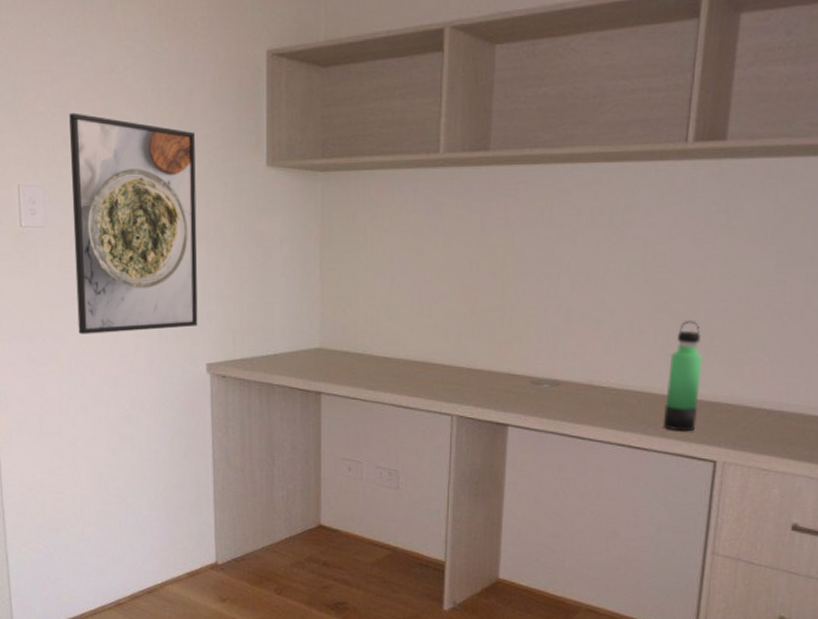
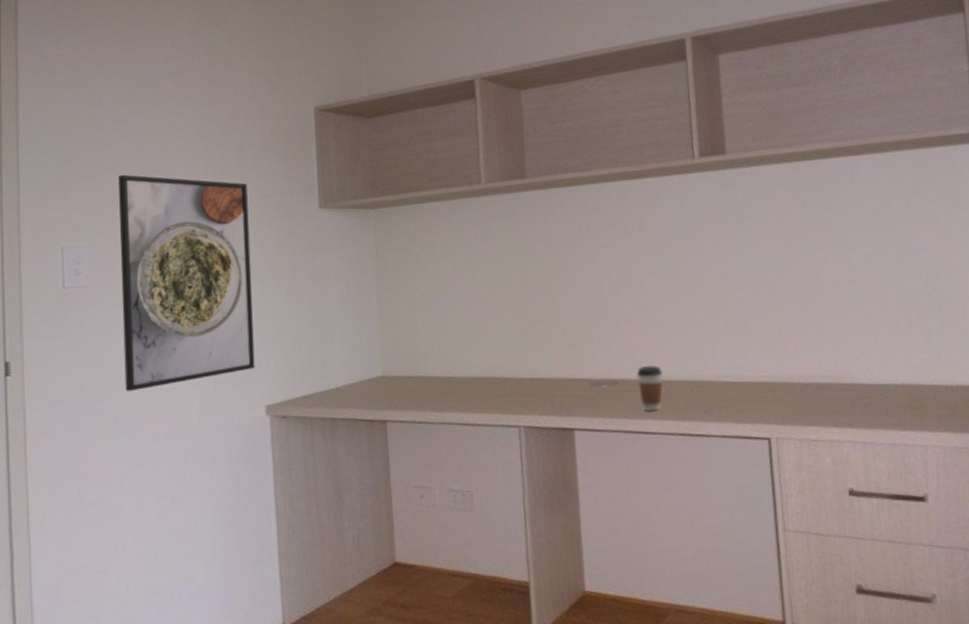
coffee cup: none [581,371,610,417] -> present [636,365,663,411]
thermos bottle: present [664,320,703,432] -> none [713,309,746,414]

